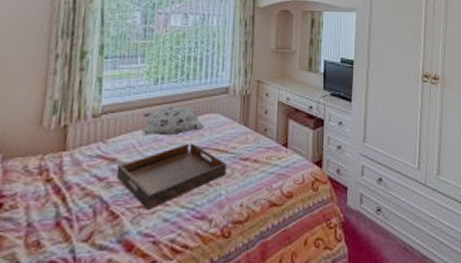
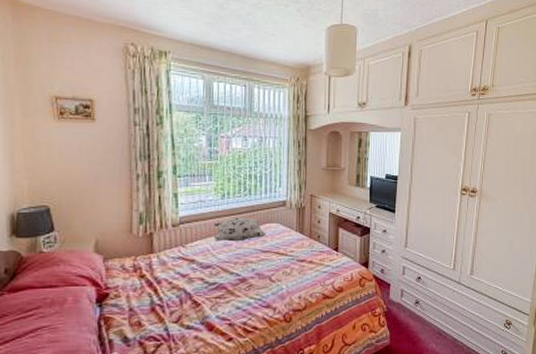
serving tray: present [116,144,226,210] -> none [195,248,286,300]

